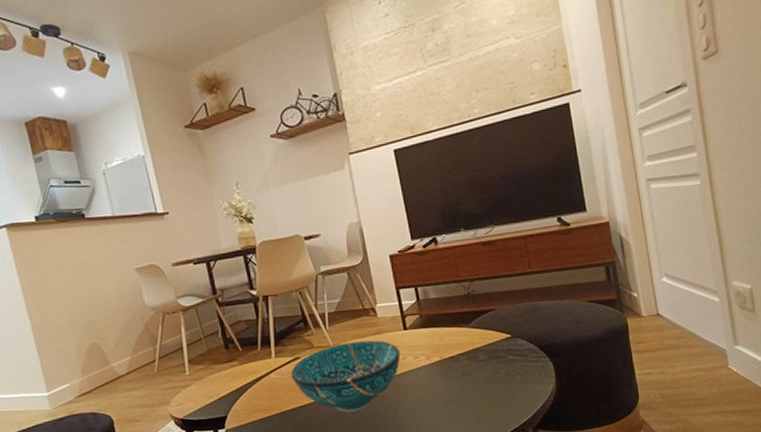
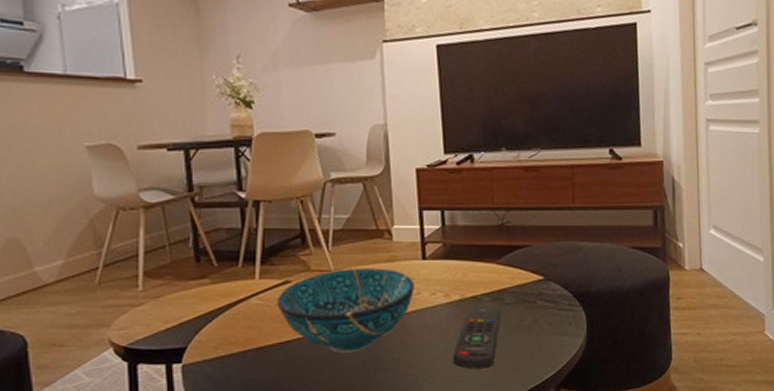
remote control: none [439,363,477,418] -> present [453,305,501,369]

